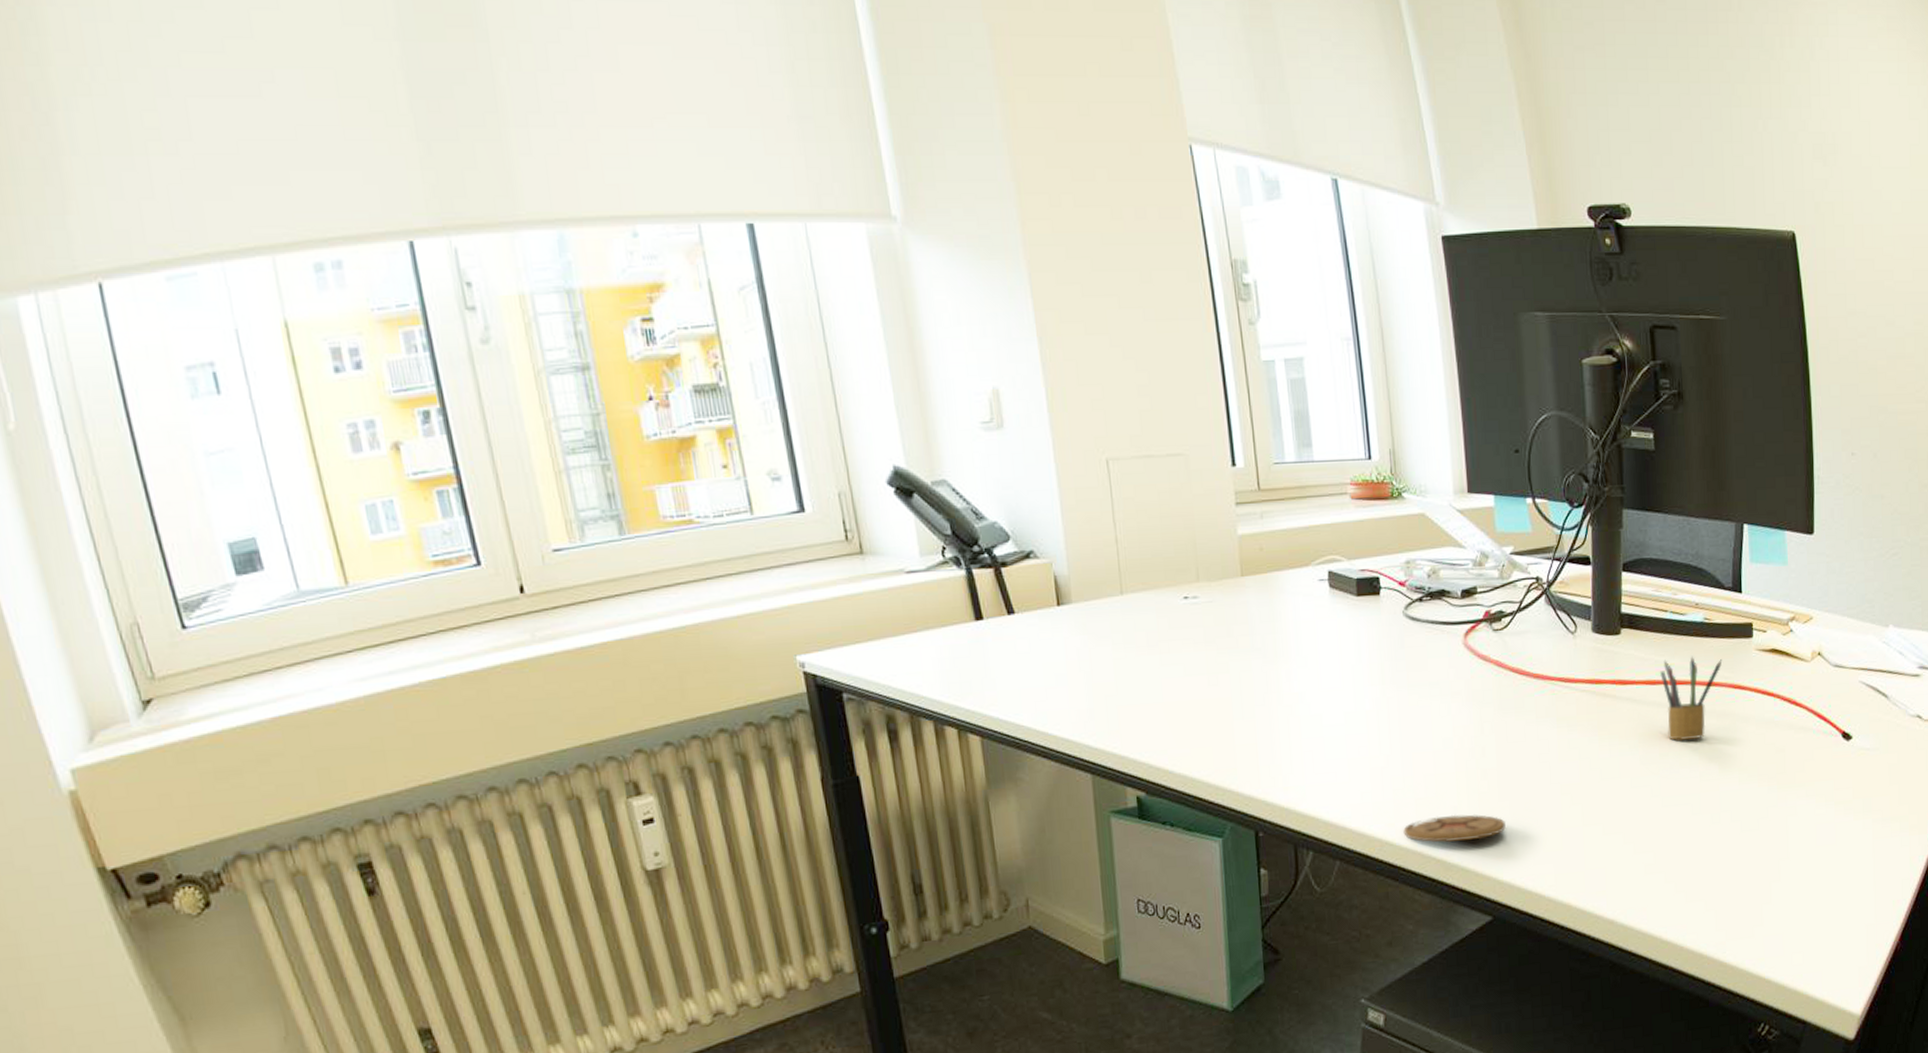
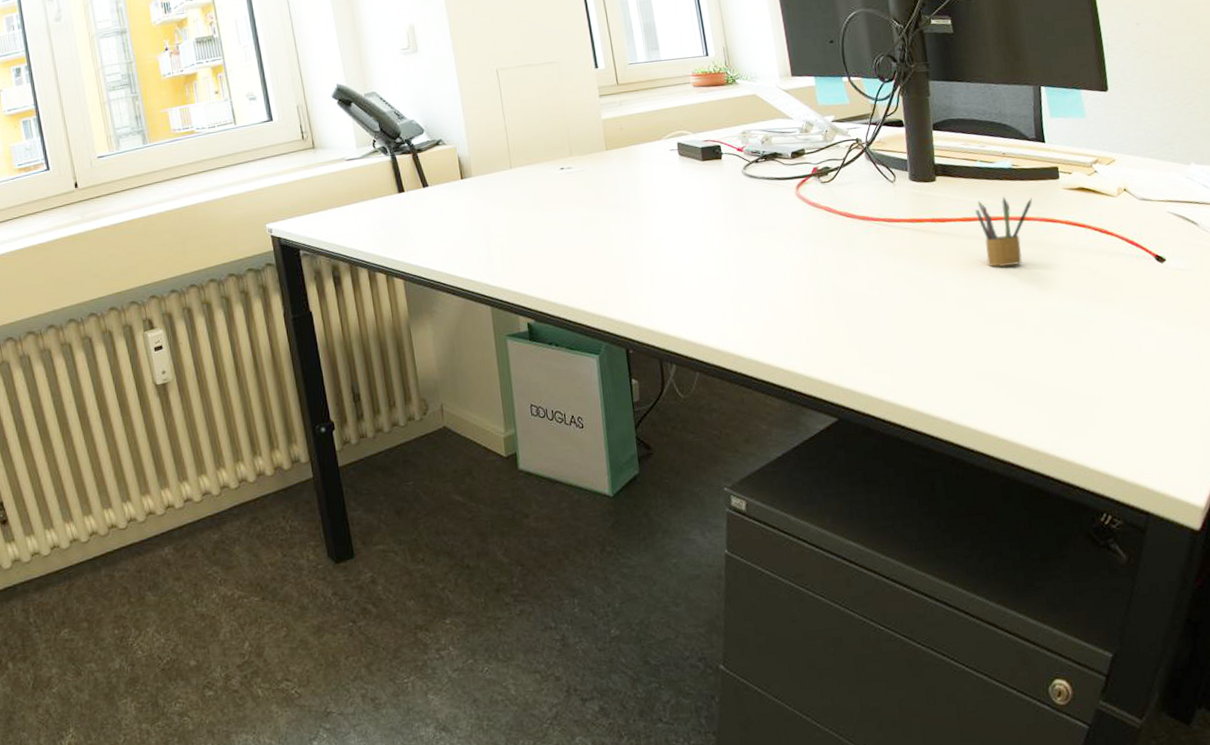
coaster: present [1403,814,1506,843] -> none [753,332,844,357]

